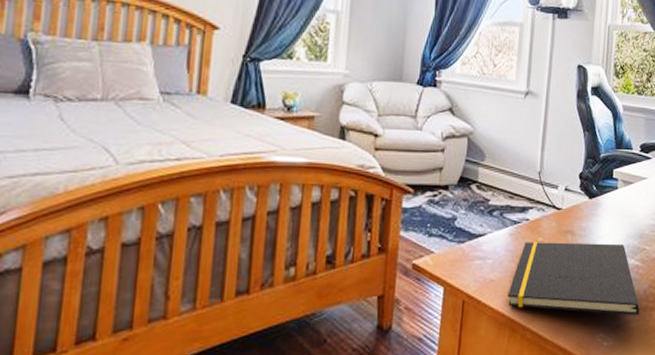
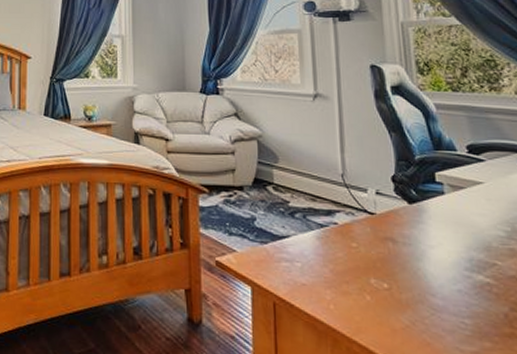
notepad: present [507,242,640,316] -> none [324,247,503,344]

